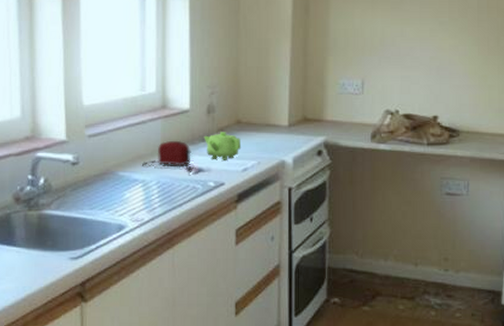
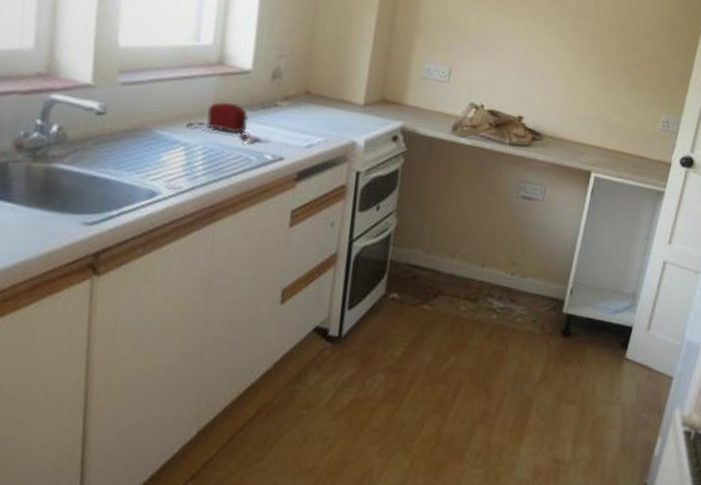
teapot: present [203,132,242,160] -> none [265,100,308,133]

